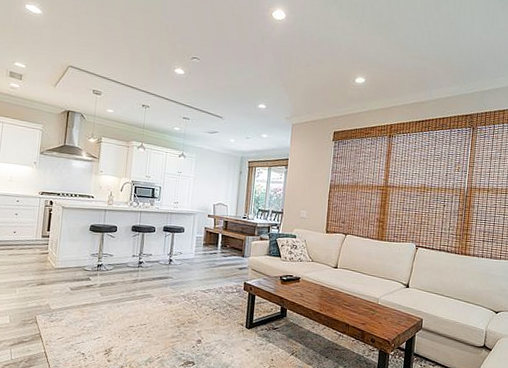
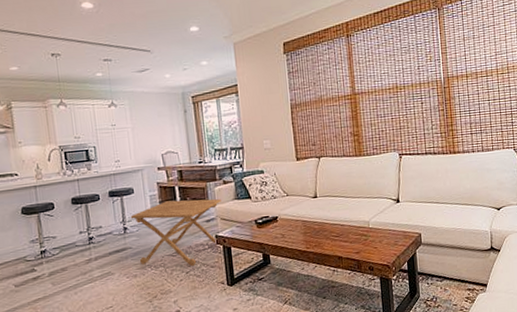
side table: none [176,244,255,305] -> present [130,198,221,267]

